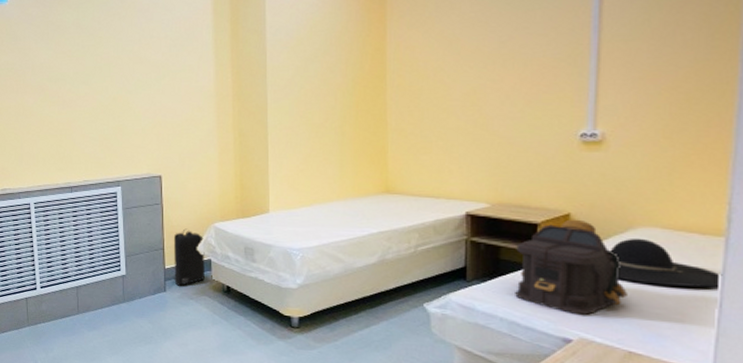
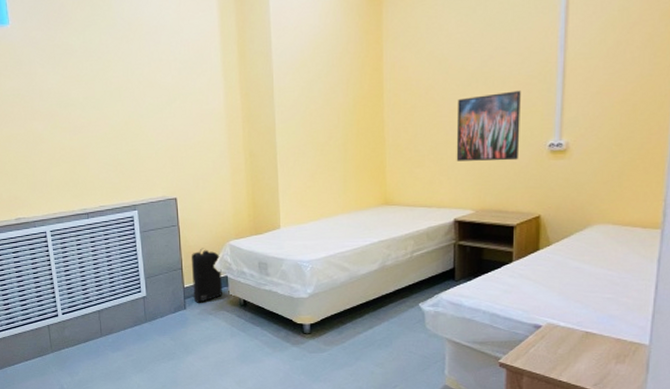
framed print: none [469,74,546,151] -> present [456,90,521,161]
backpack: present [515,219,627,316] -> none [495,220,585,304]
hat: present [610,238,723,288] -> none [572,234,659,274]

